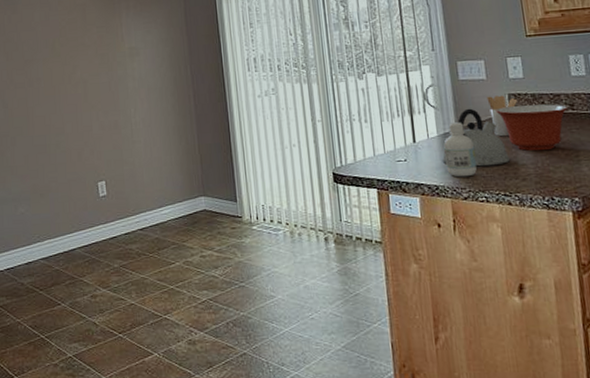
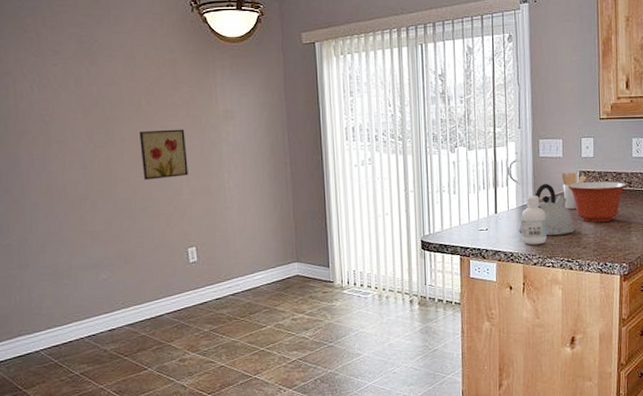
wall art: none [53,67,98,117] -> present [139,129,188,180]

